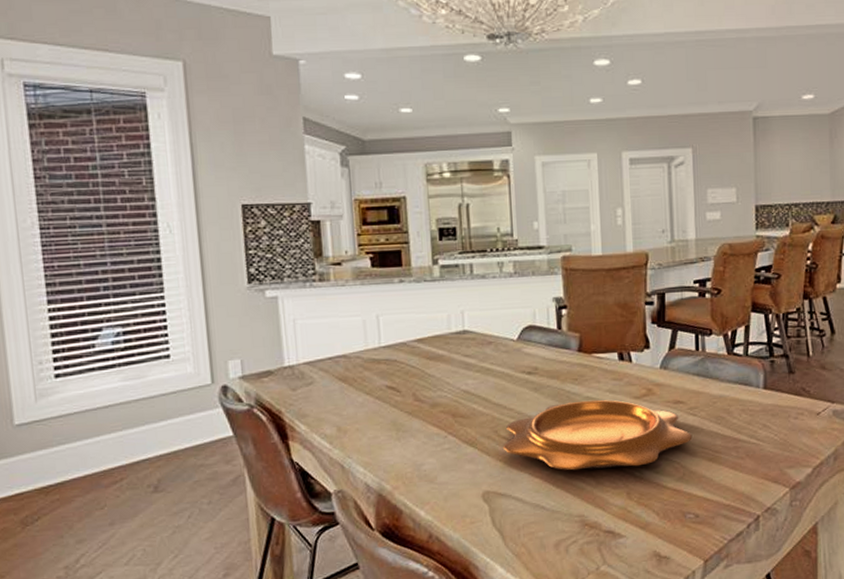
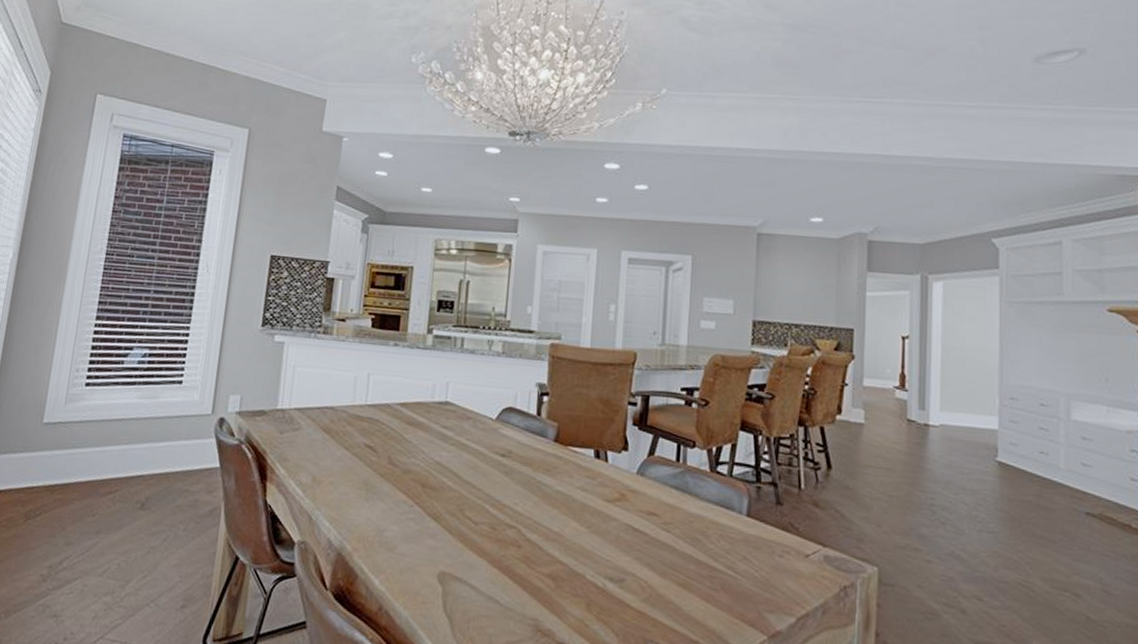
decorative bowl: present [502,400,693,471] -> none [465,492,664,577]

